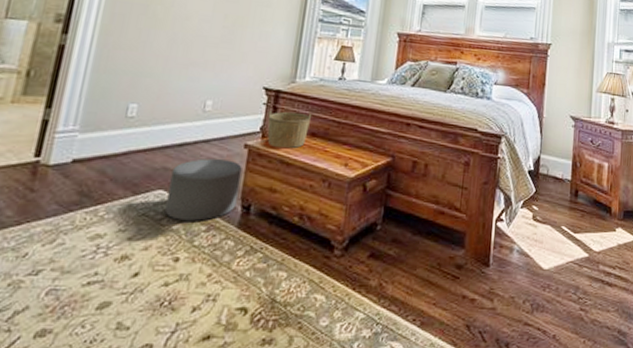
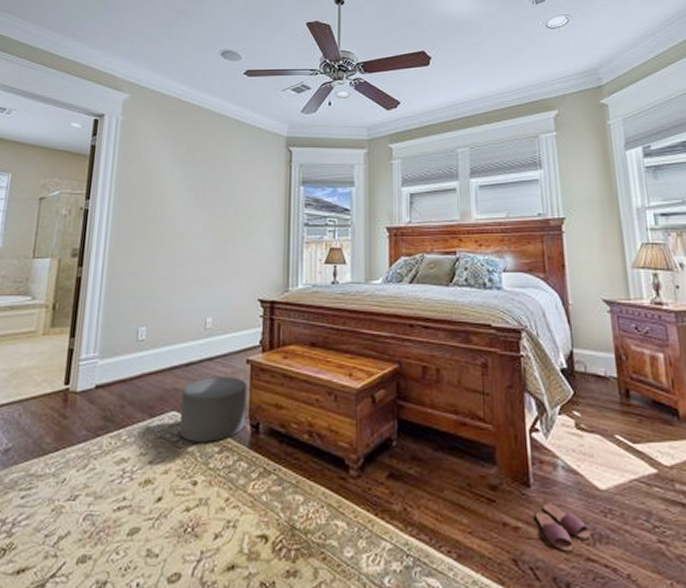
basket: present [267,110,312,149] -> none [266,322,309,362]
slippers: none [489,280,531,318] -> present [535,503,591,552]

